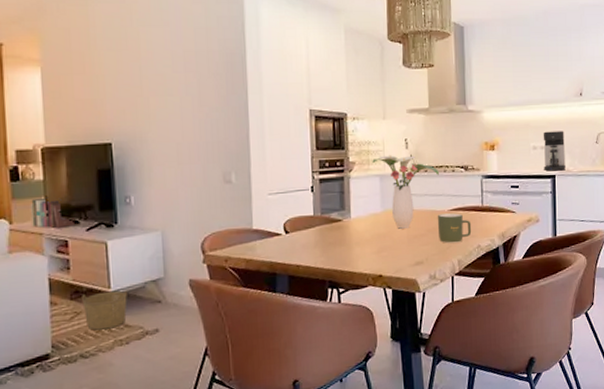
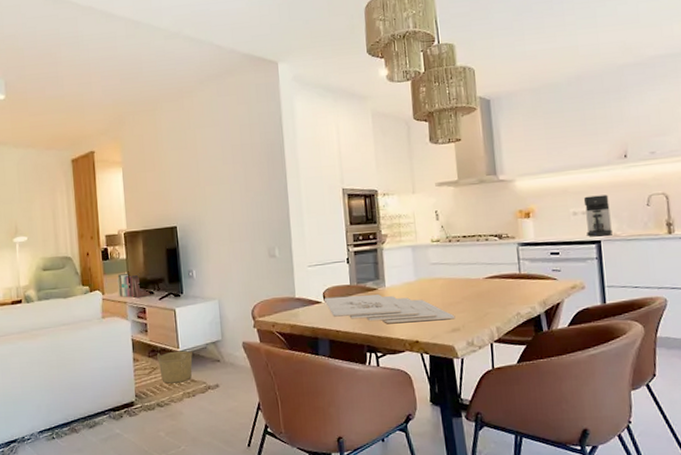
placemat: none [284,225,419,257] -> present [323,294,455,323]
flower arrangement: present [372,155,439,229] -> none [404,226,472,297]
mug: present [437,213,472,244] -> none [472,281,510,312]

